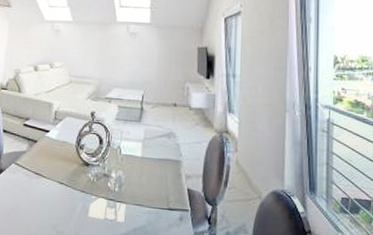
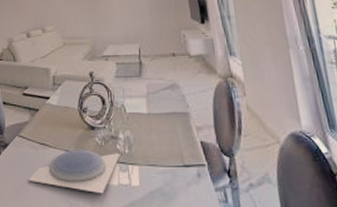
plate: none [19,182,110,226] -> present [28,149,120,194]

